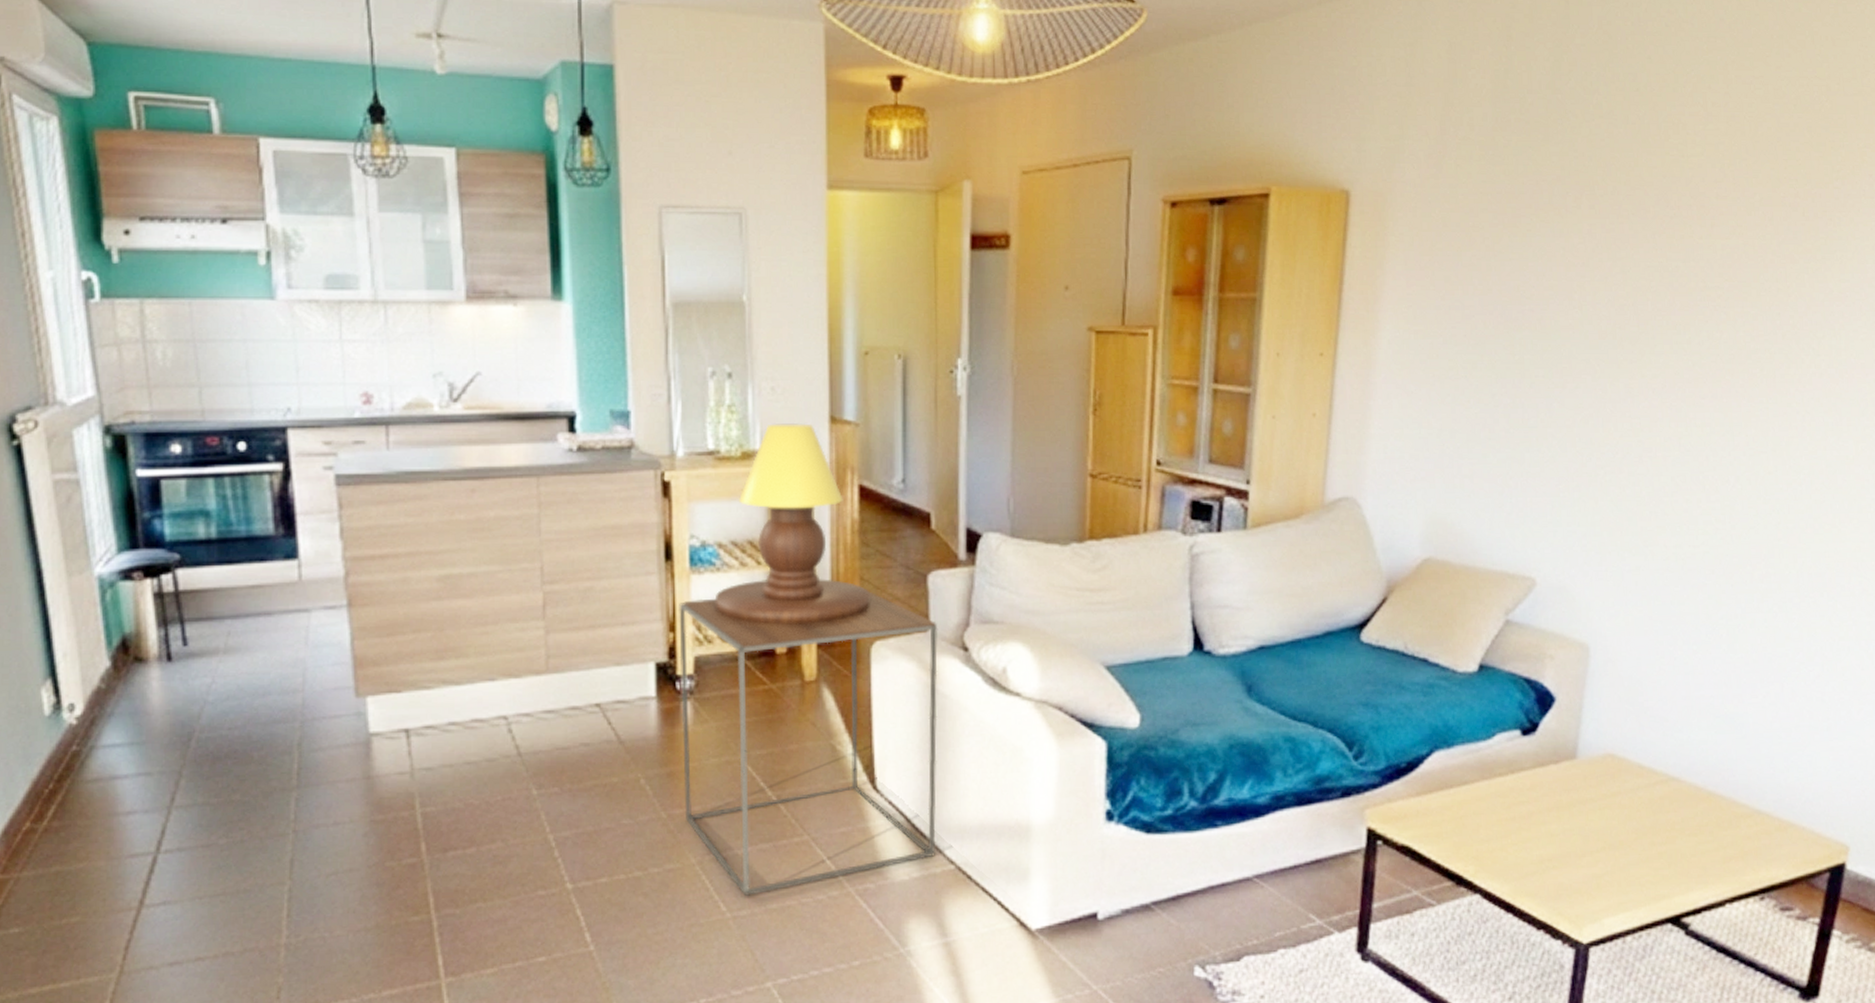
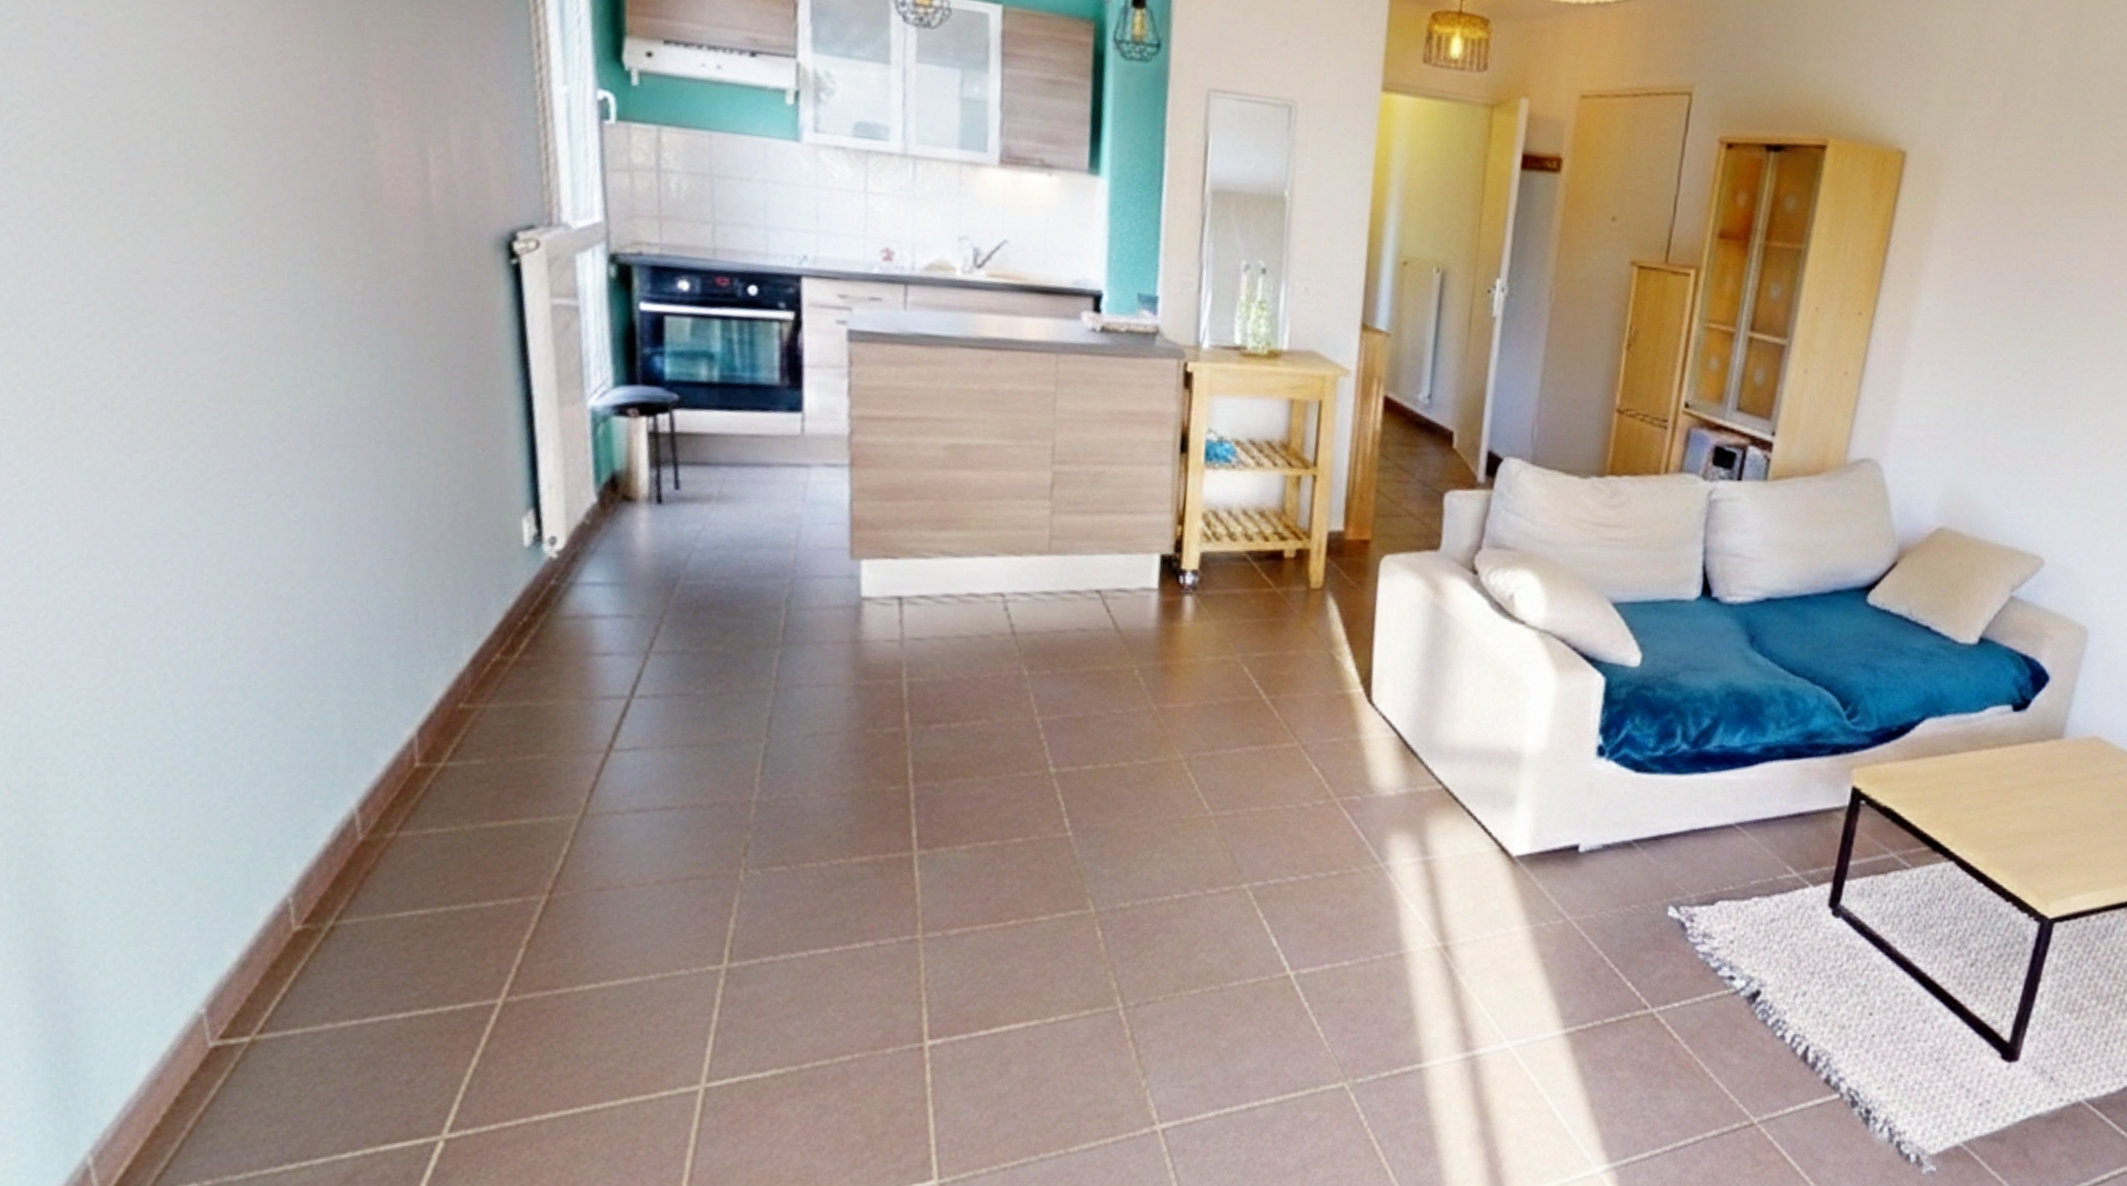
side table: present [679,591,938,896] -> none [1177,495,1450,797]
table lamp: present [716,423,869,625] -> none [1227,325,1384,532]

